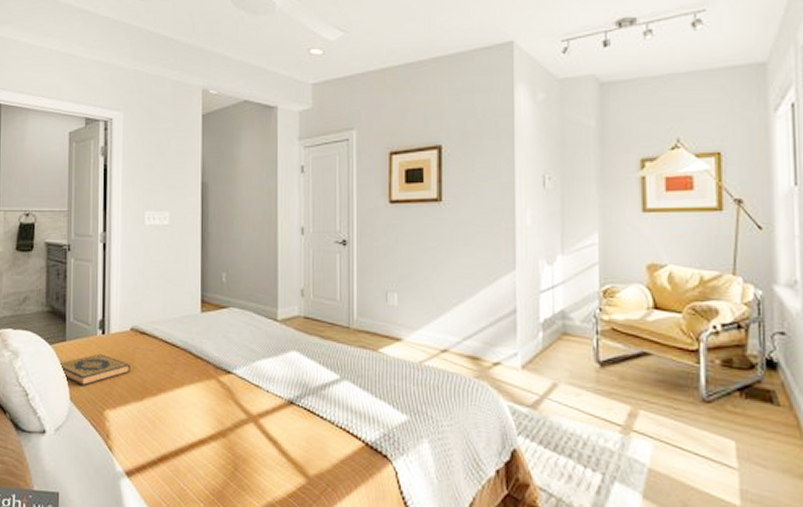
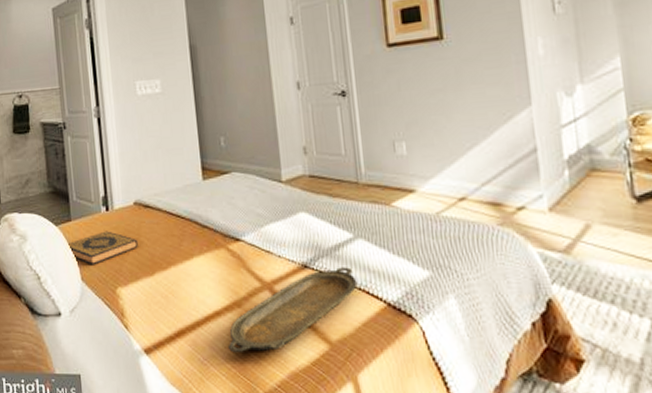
serving tray: none [210,406,339,482] -> present [229,267,358,353]

